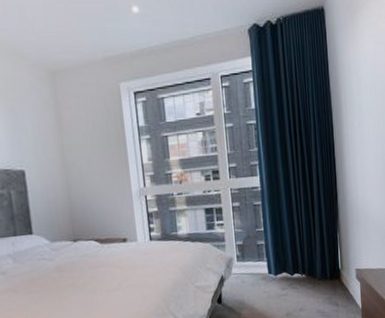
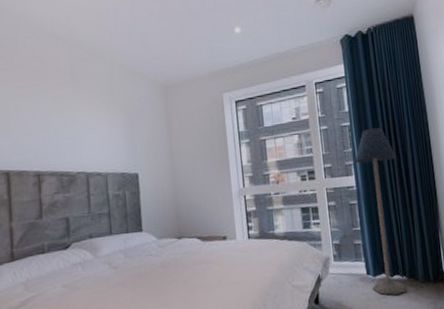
floor lamp: none [260,126,306,293] -> present [355,127,407,295]

